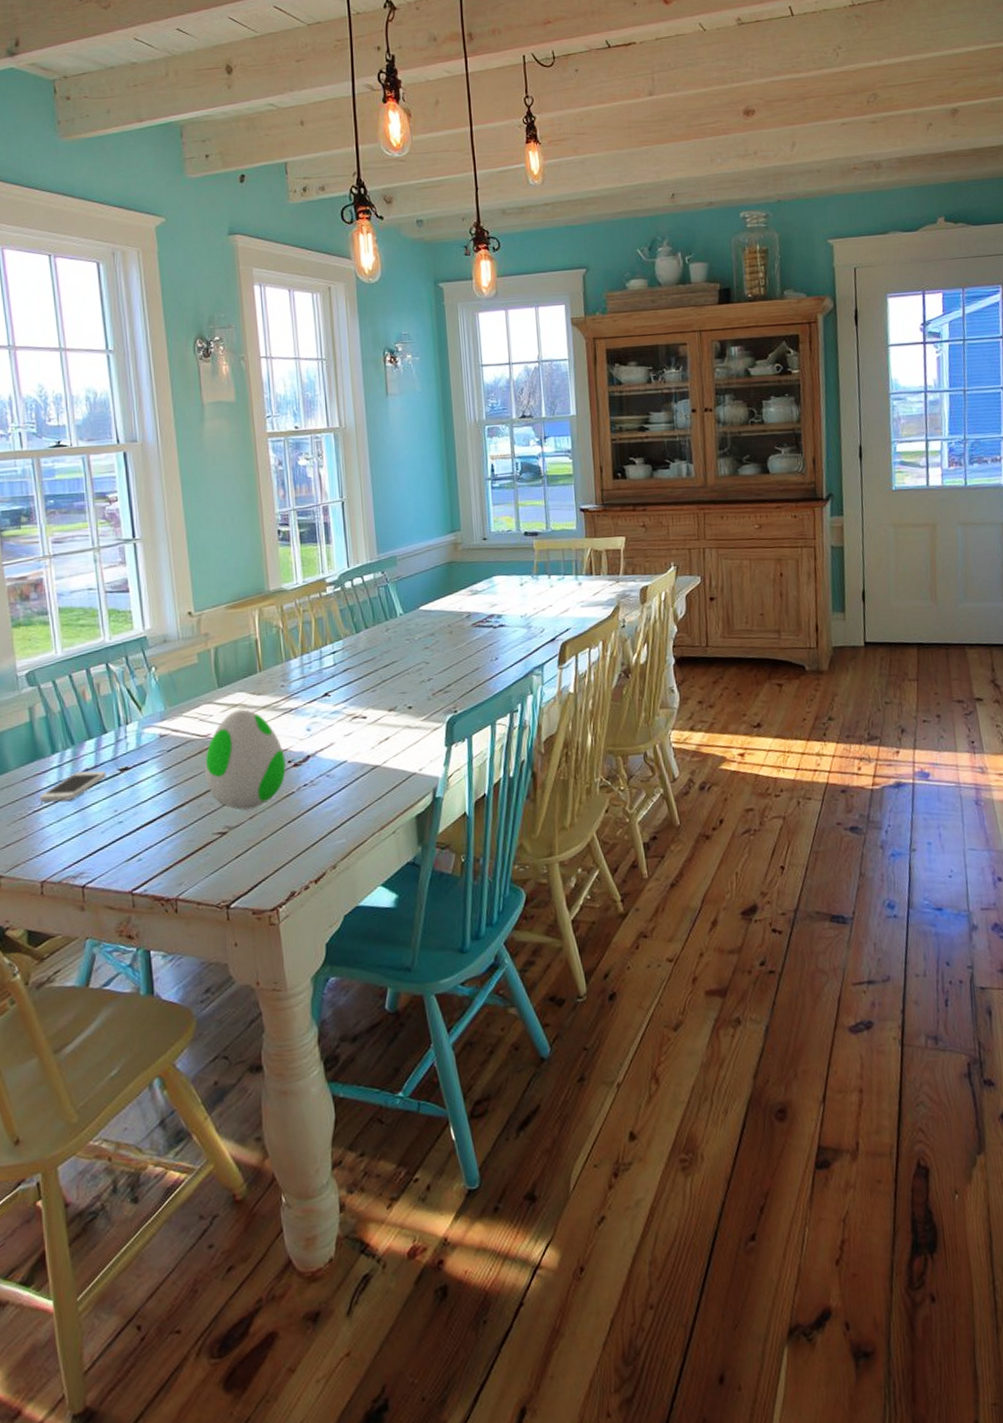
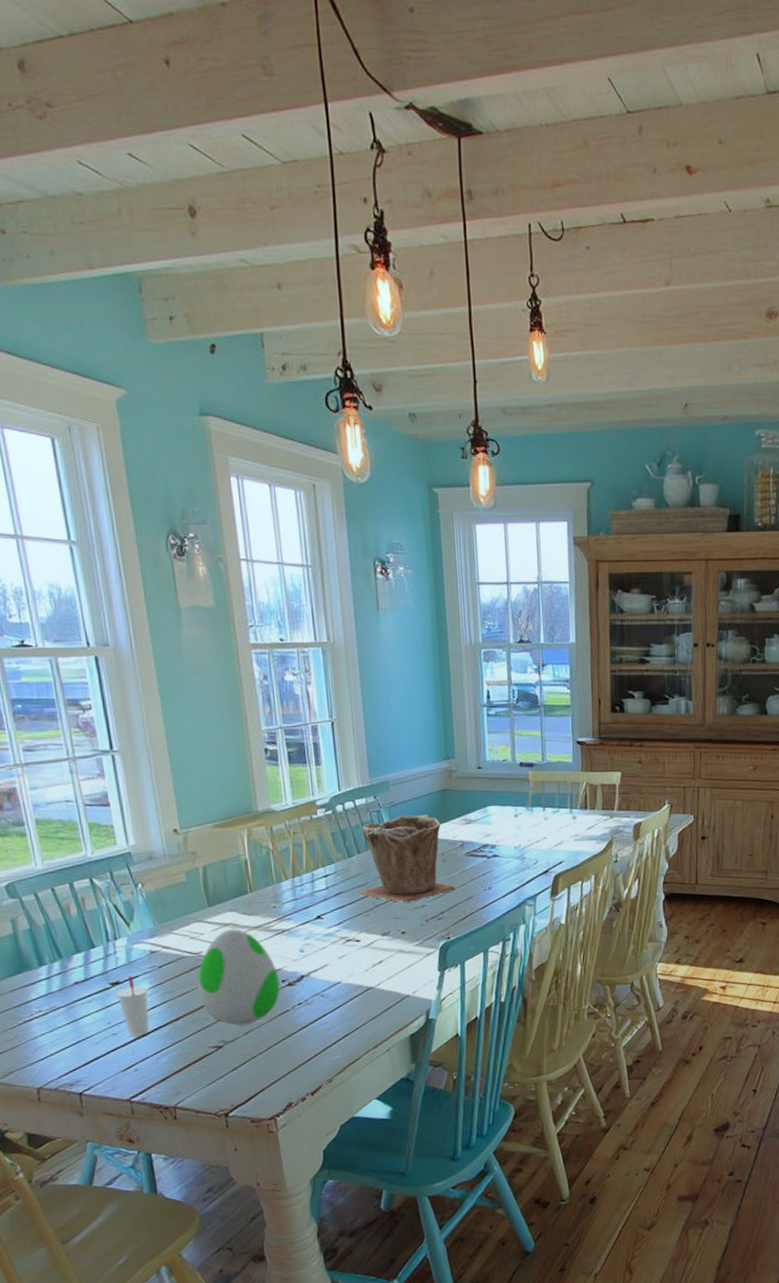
smartphone: present [40,770,107,802] -> none [29,984,98,1013]
cup: none [125,760,156,824] -> present [116,975,150,1036]
plant pot: none [365,587,462,677] -> present [357,814,456,903]

